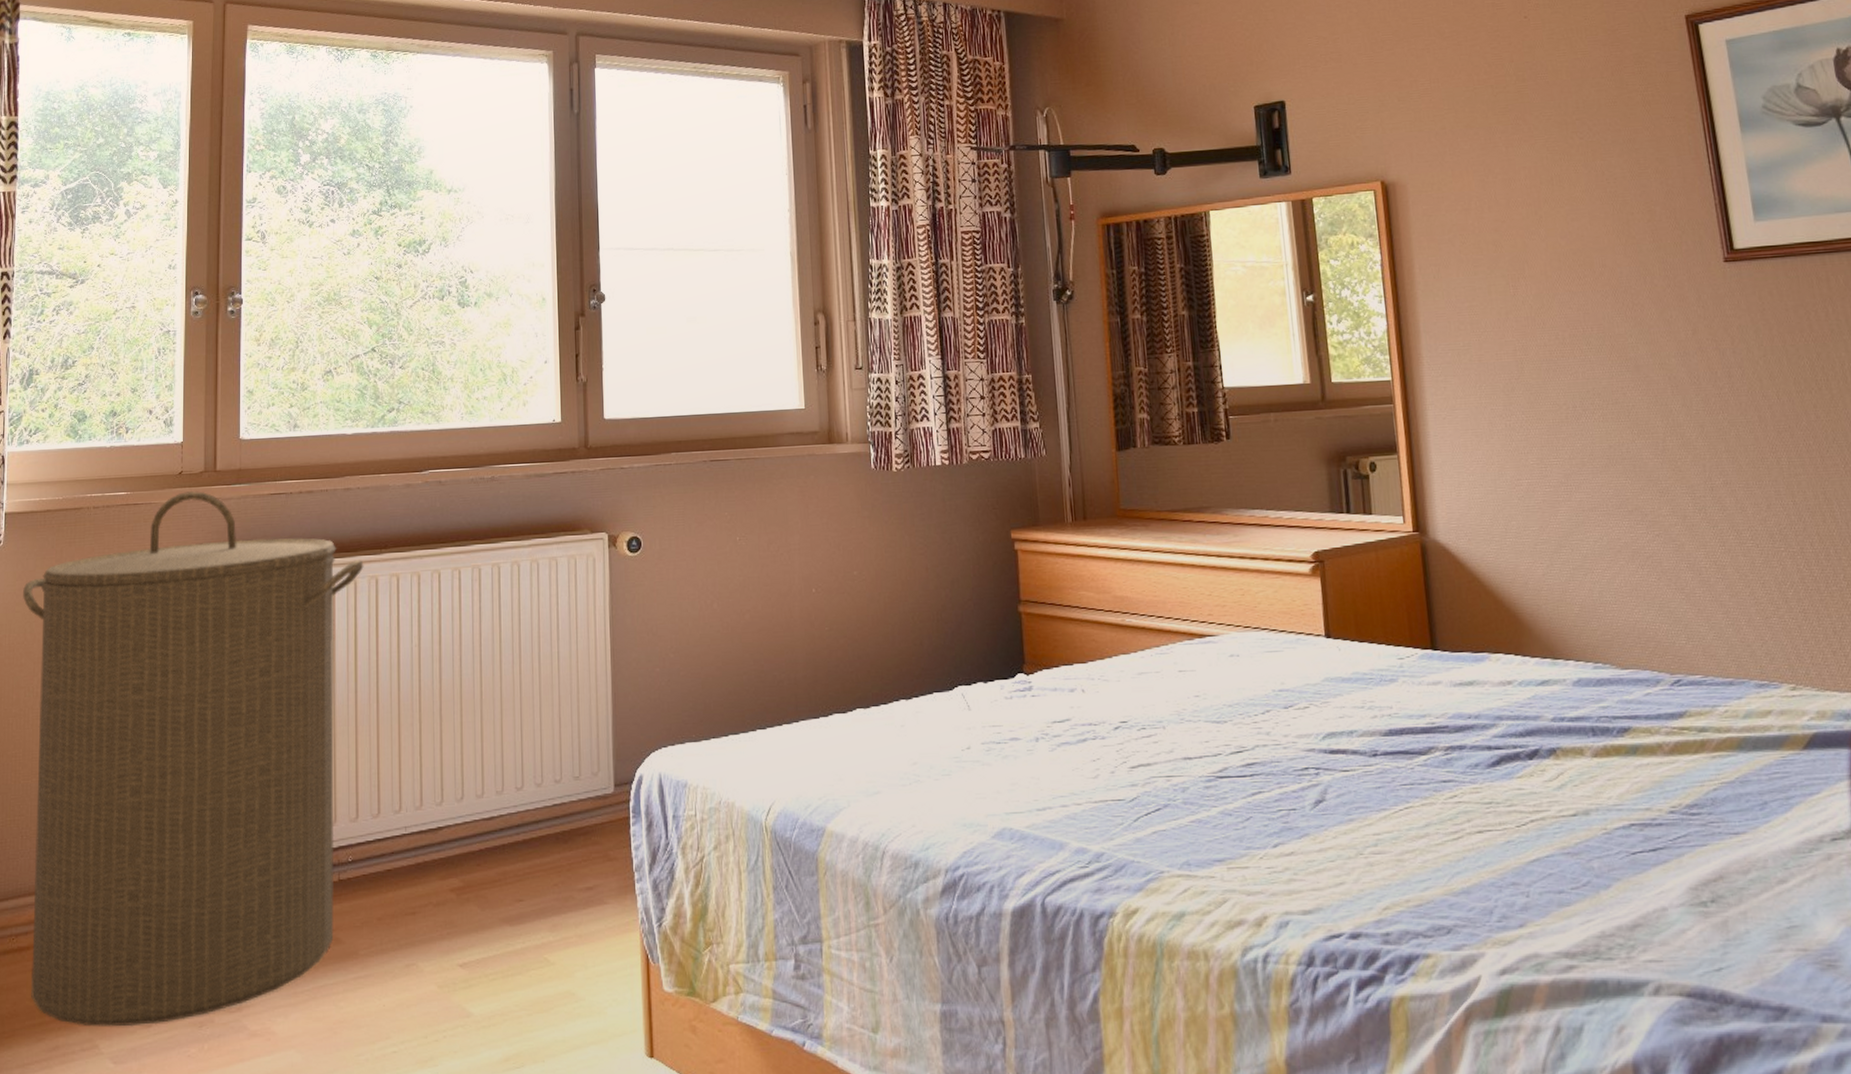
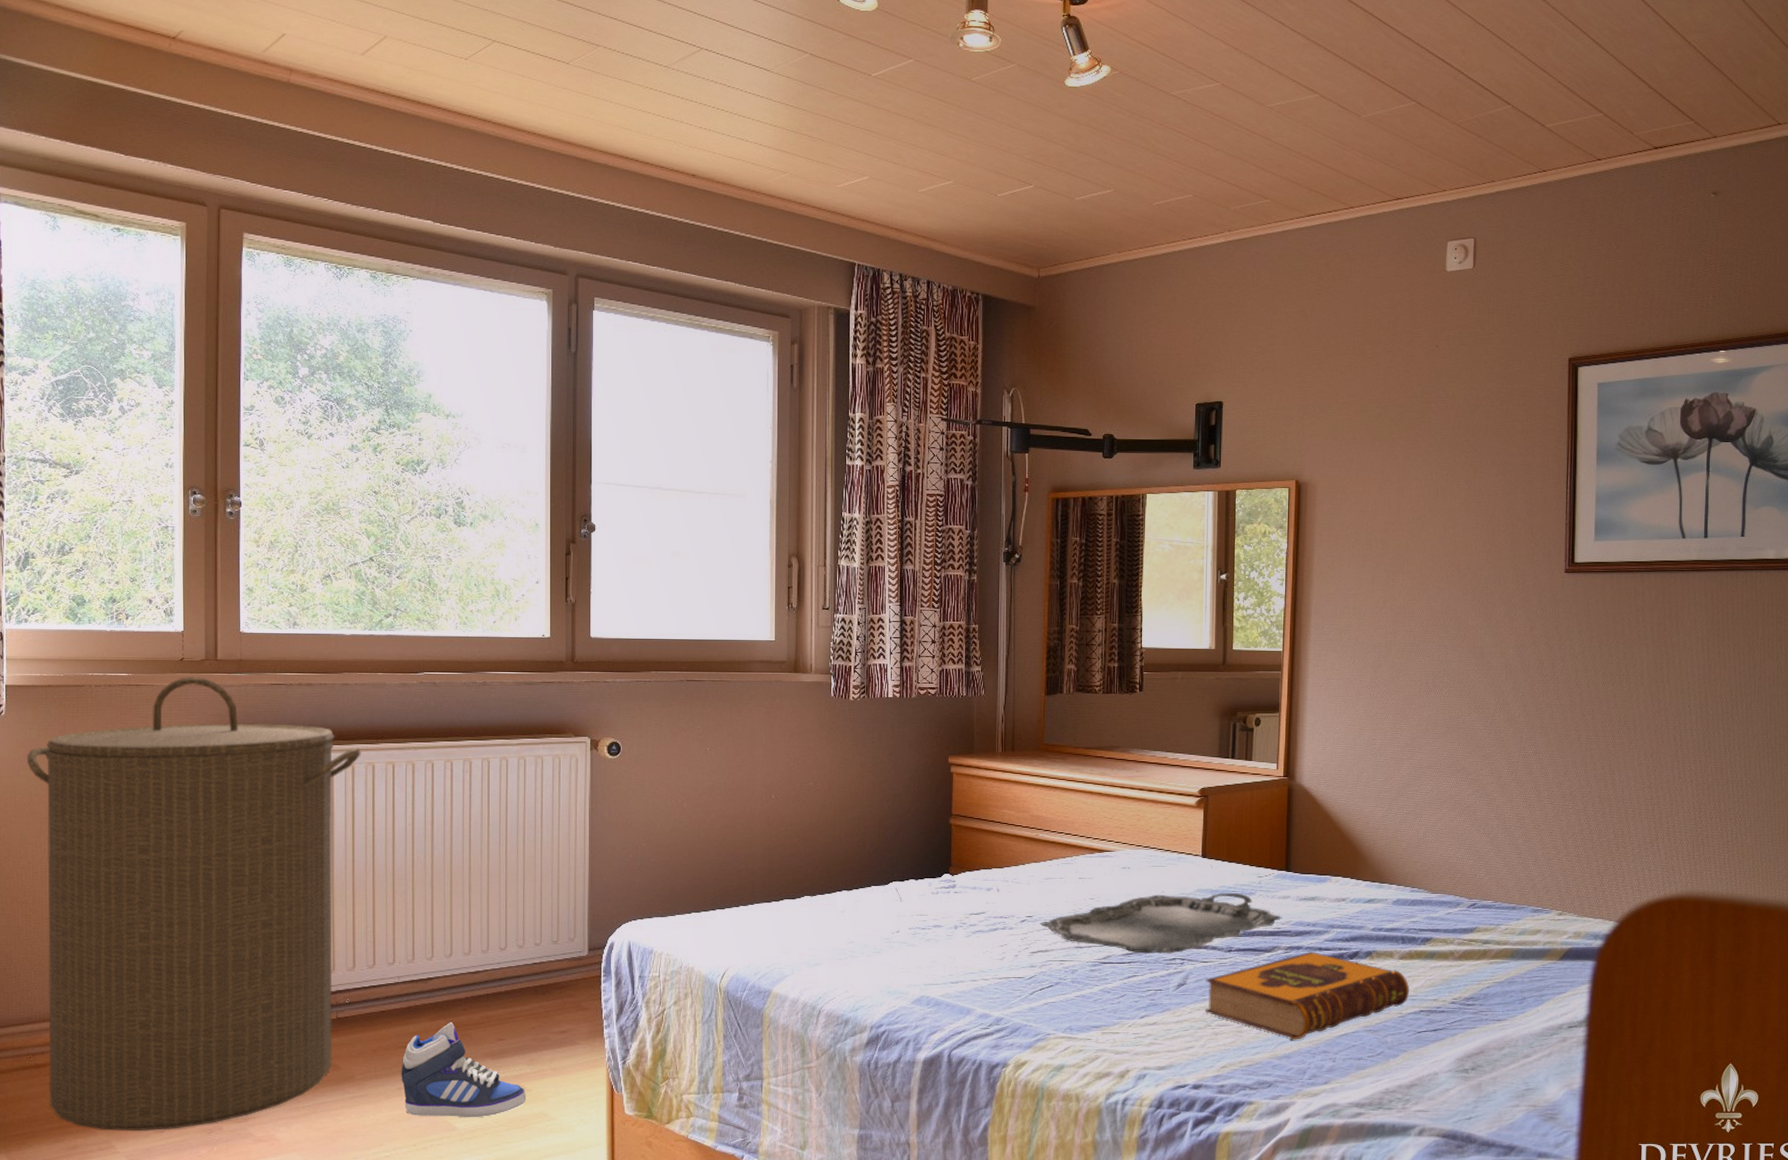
sneaker: none [409,881,550,1001] -> present [401,1022,527,1118]
serving tray: none [1138,680,1436,763] -> present [1040,893,1282,954]
hardback book: none [1349,752,1613,869] -> present [1205,952,1410,1040]

